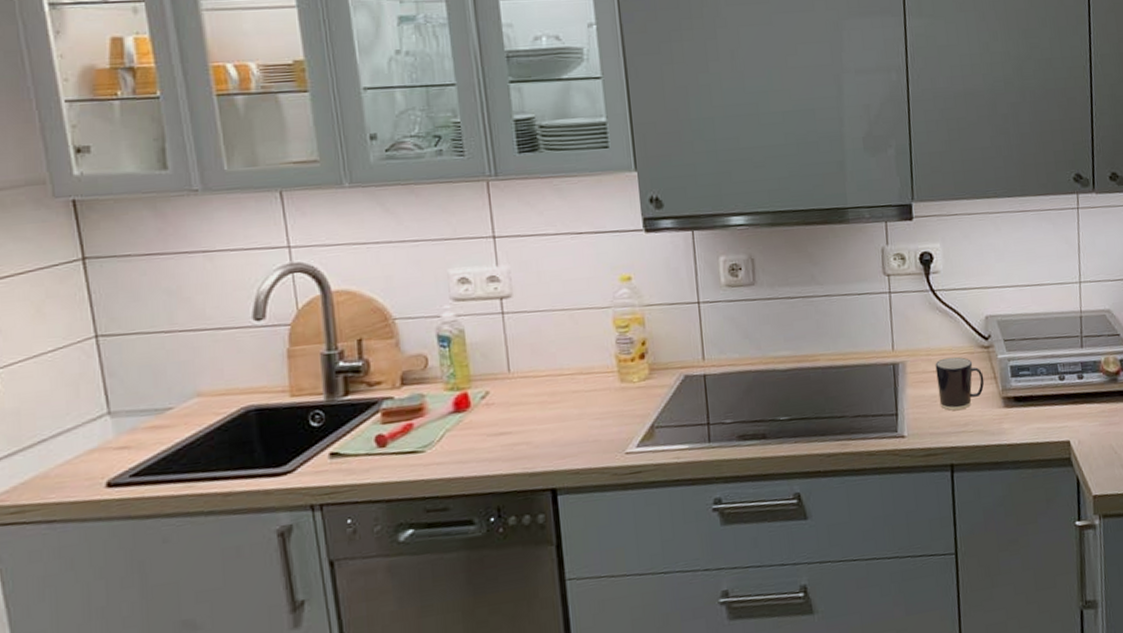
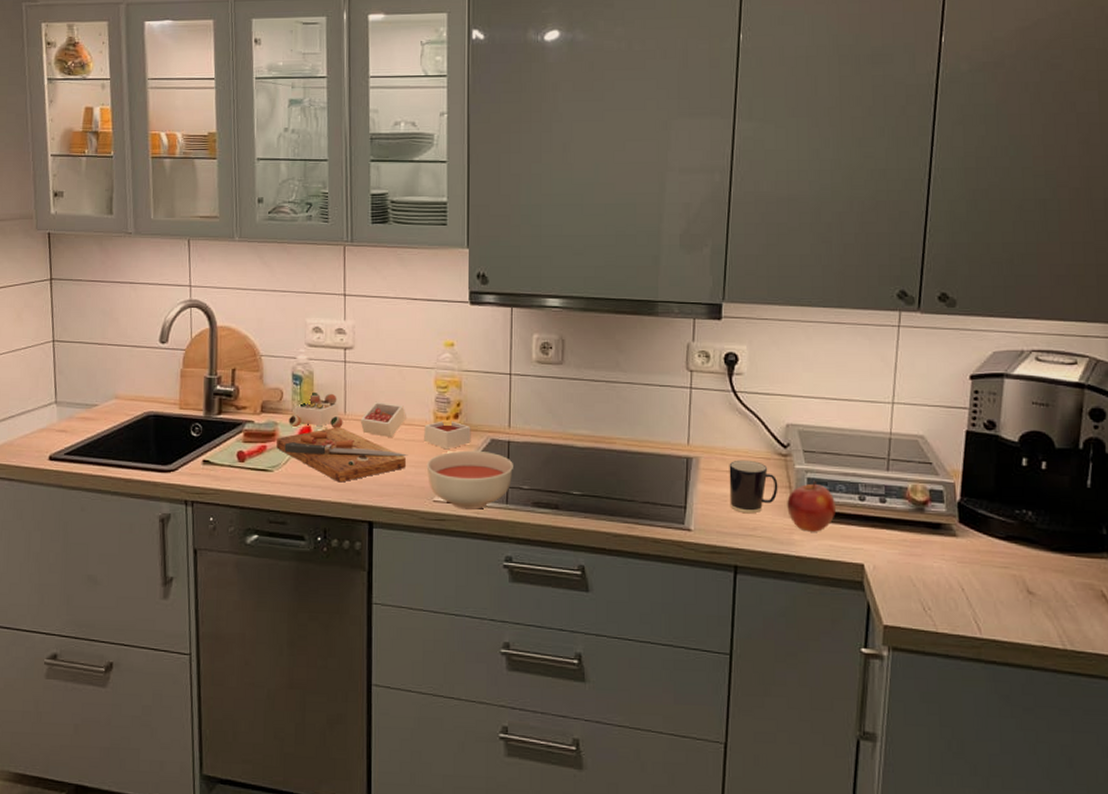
cutting board: none [425,351,662,451] -> present [277,392,471,483]
bowl: none [613,389,713,458] -> present [426,450,513,511]
apple: none [993,367,1040,419] -> present [787,480,837,532]

